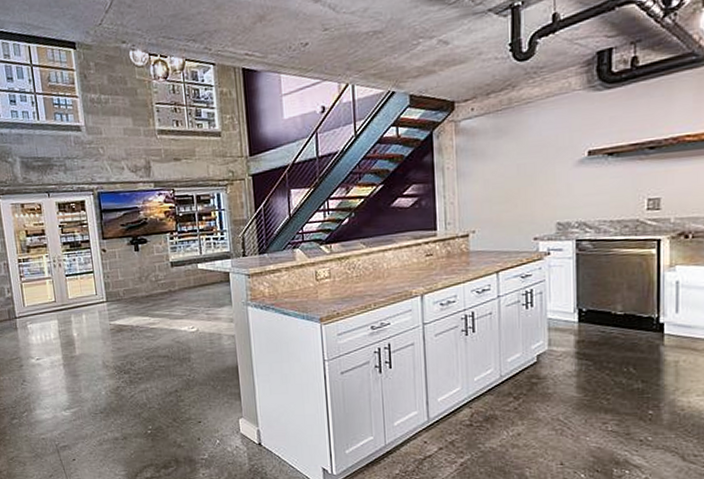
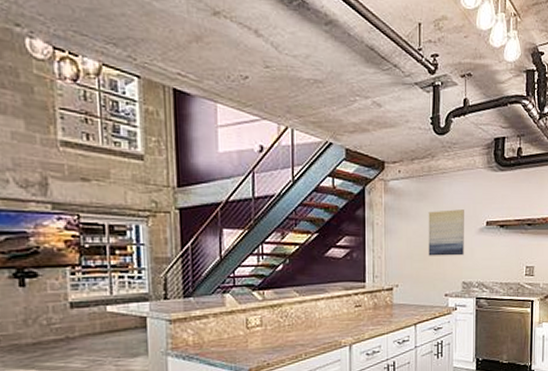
wall art: none [510,141,558,197] -> present [428,209,464,256]

